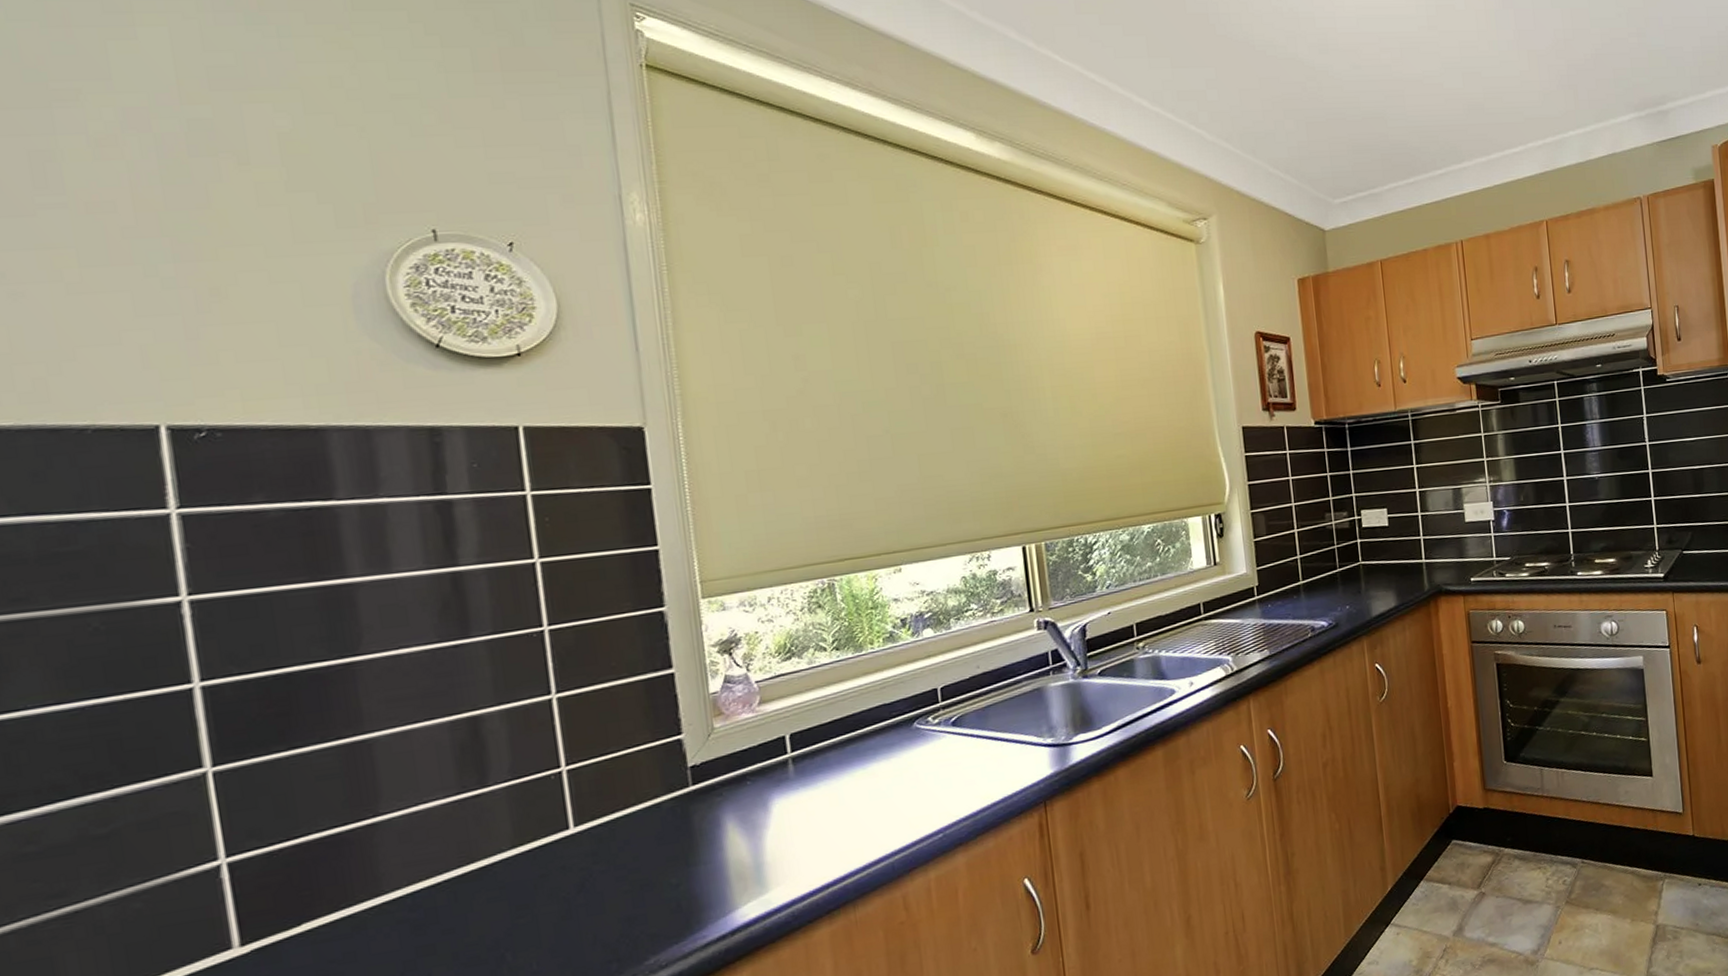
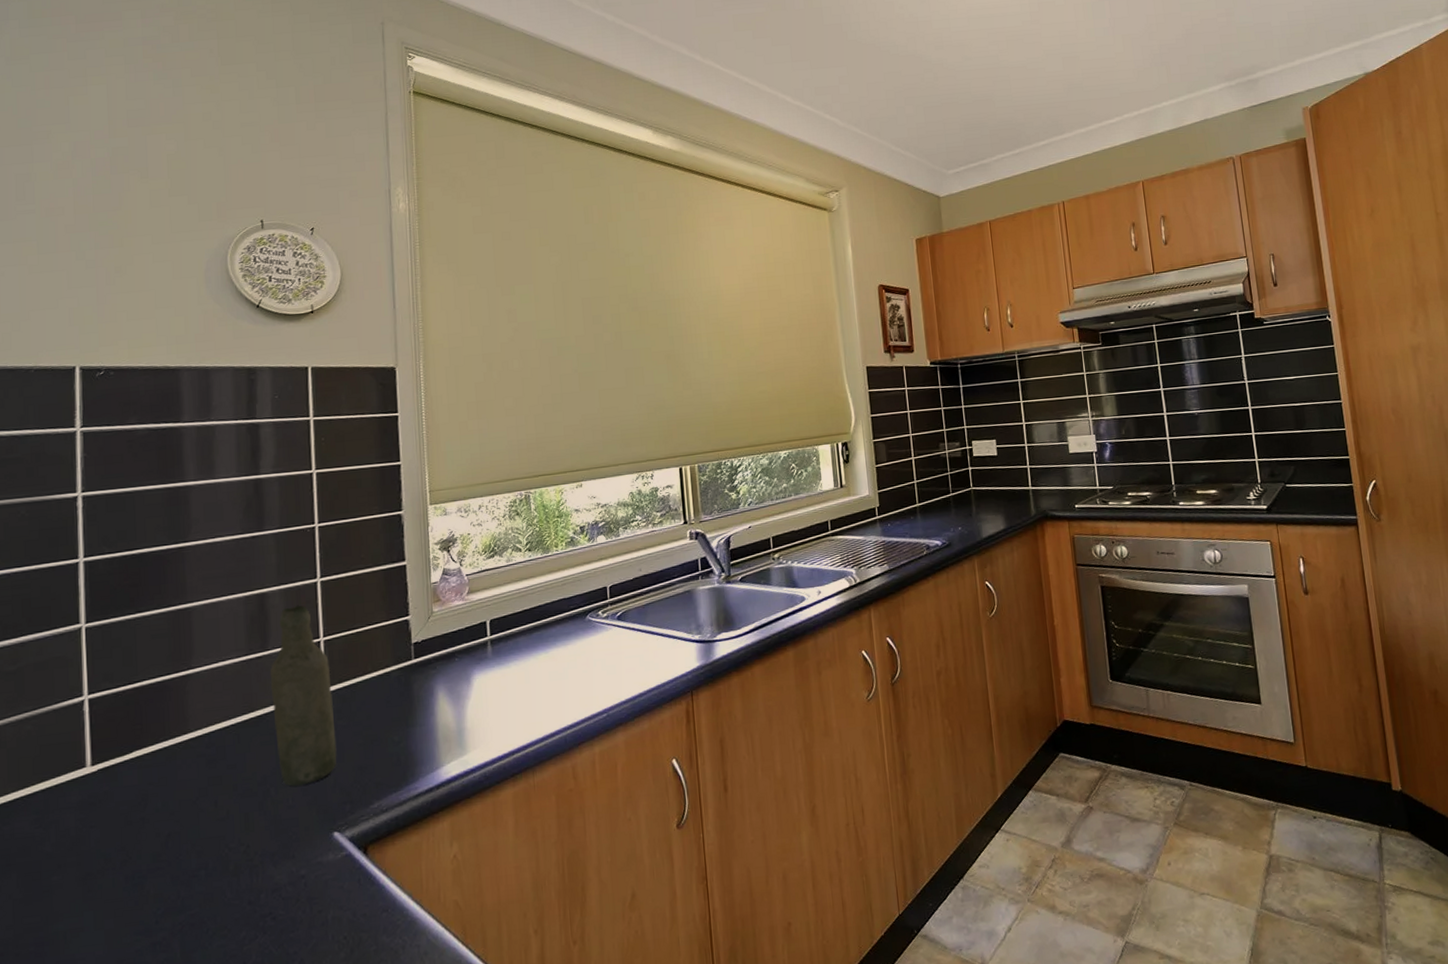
bottle: none [493,728,596,948] -> present [270,605,337,787]

